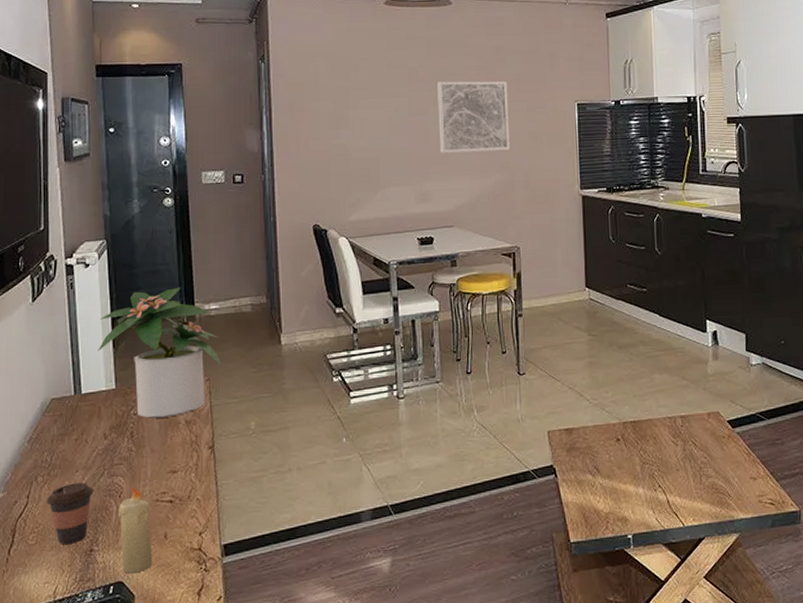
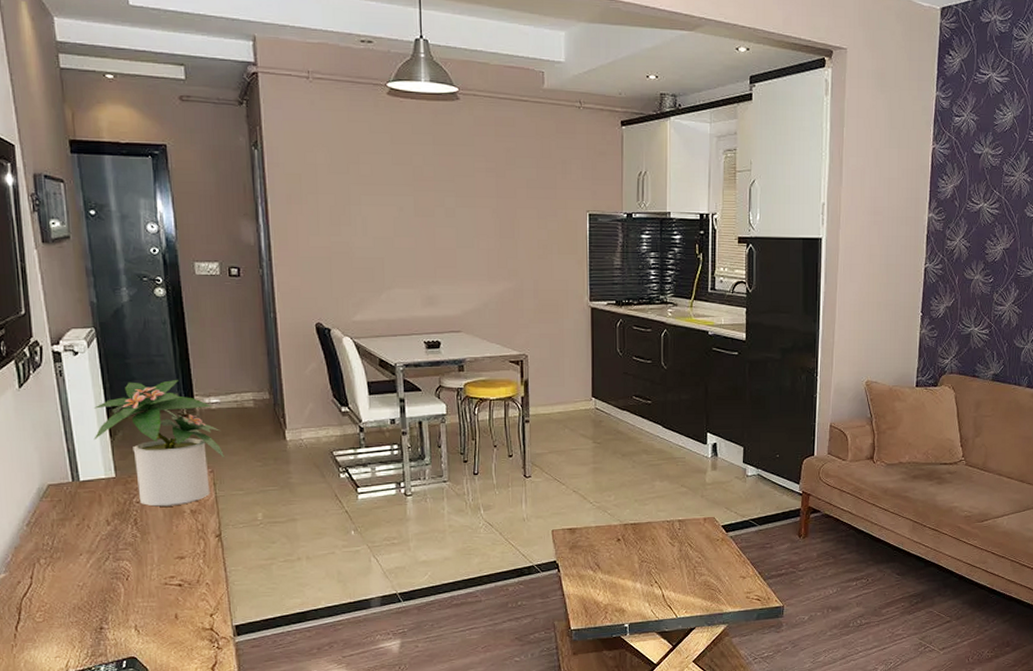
coffee cup: present [46,483,94,544] -> none [50,566,100,622]
candle: present [119,486,153,574] -> none [126,570,165,650]
wall art: present [437,81,510,153] -> none [444,182,519,258]

